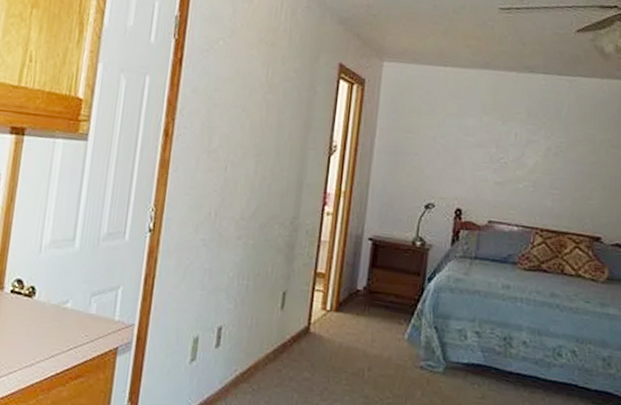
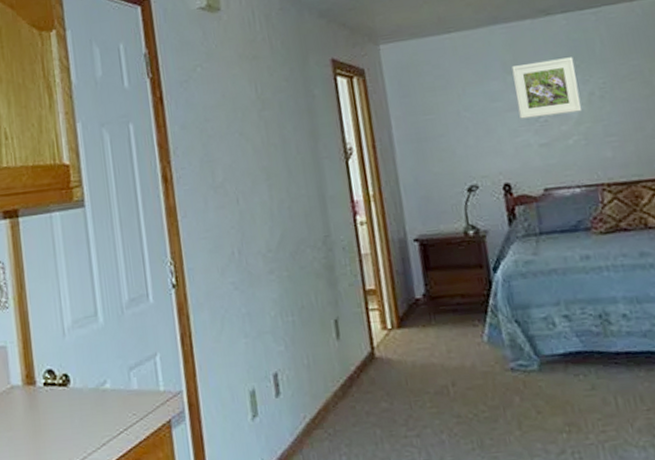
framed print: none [485,109,542,162] -> present [511,57,582,119]

